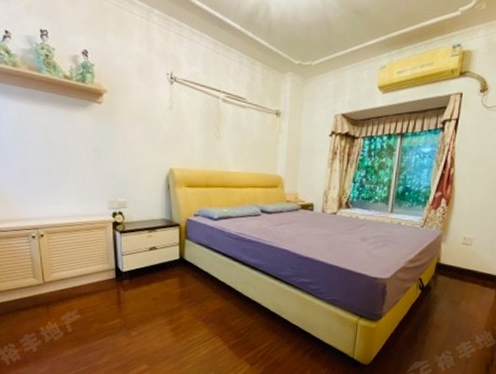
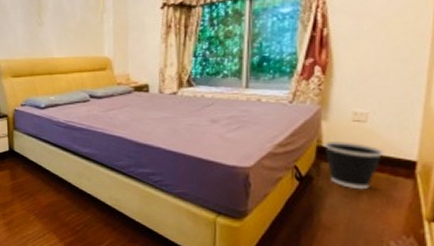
wastebasket: none [441,258,480,297] -> present [324,140,384,190]

